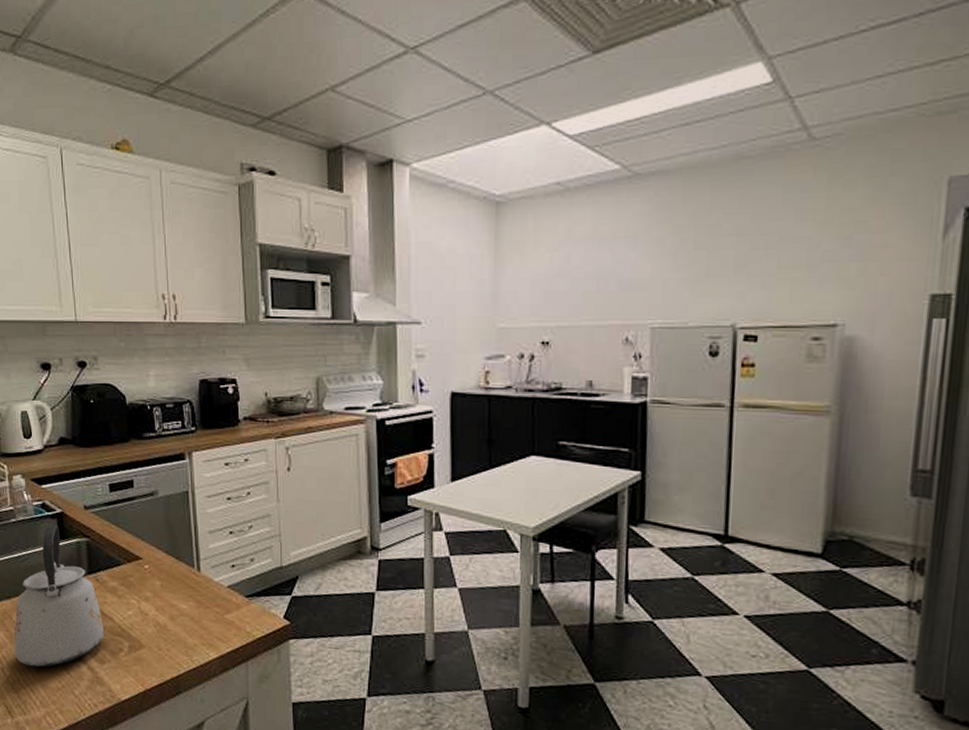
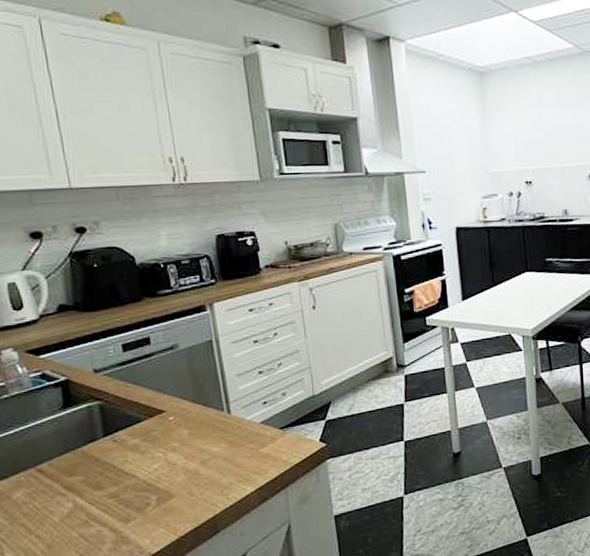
kettle: present [14,524,105,667] -> none [14,393,127,544]

